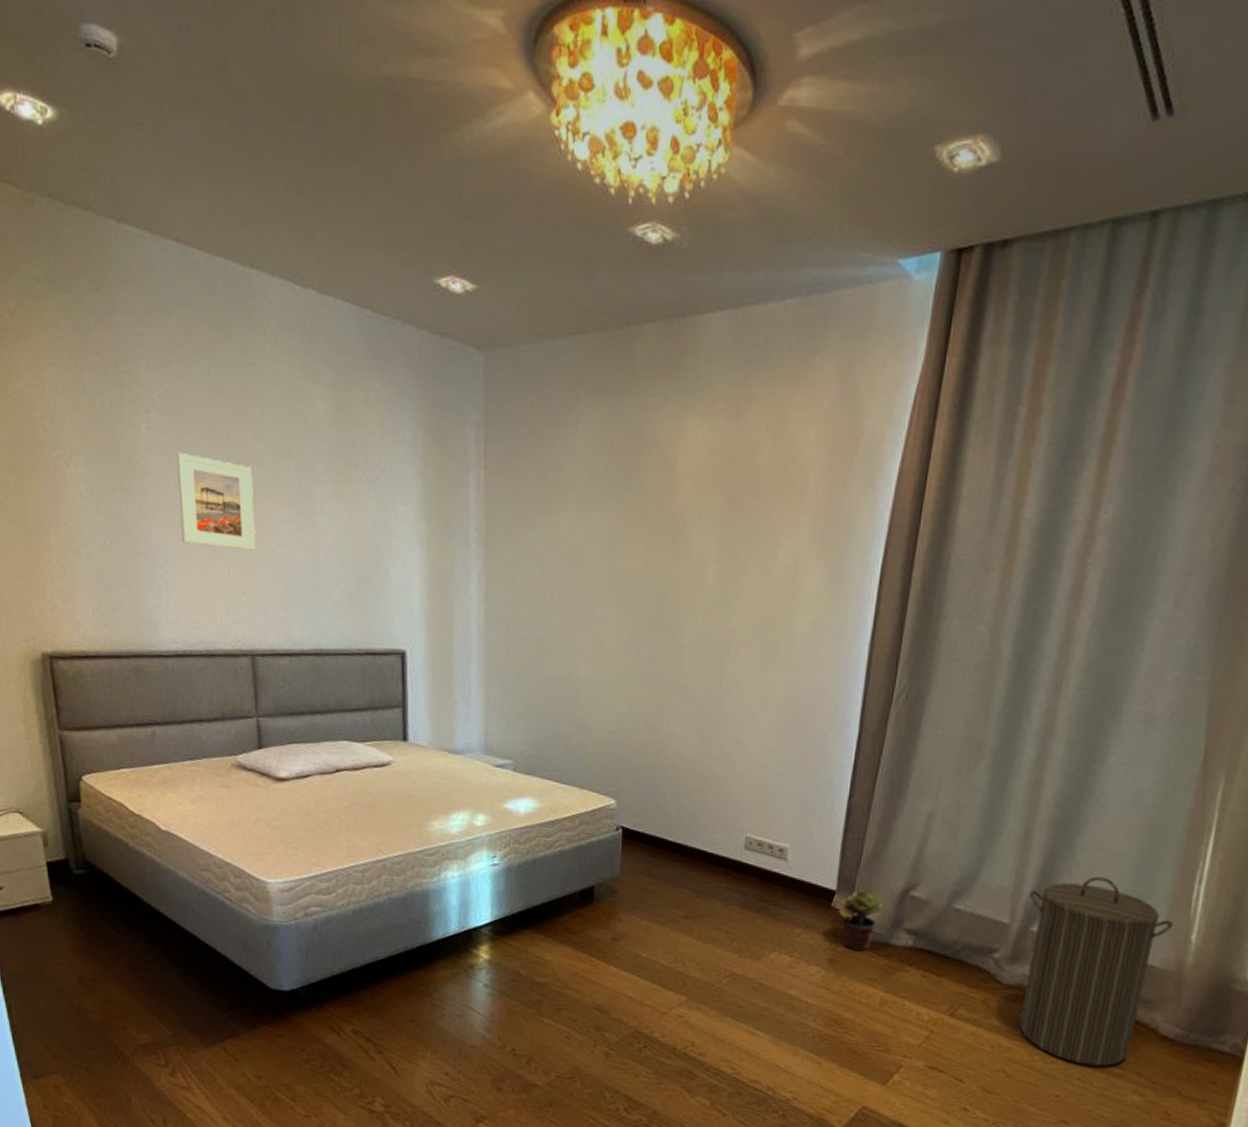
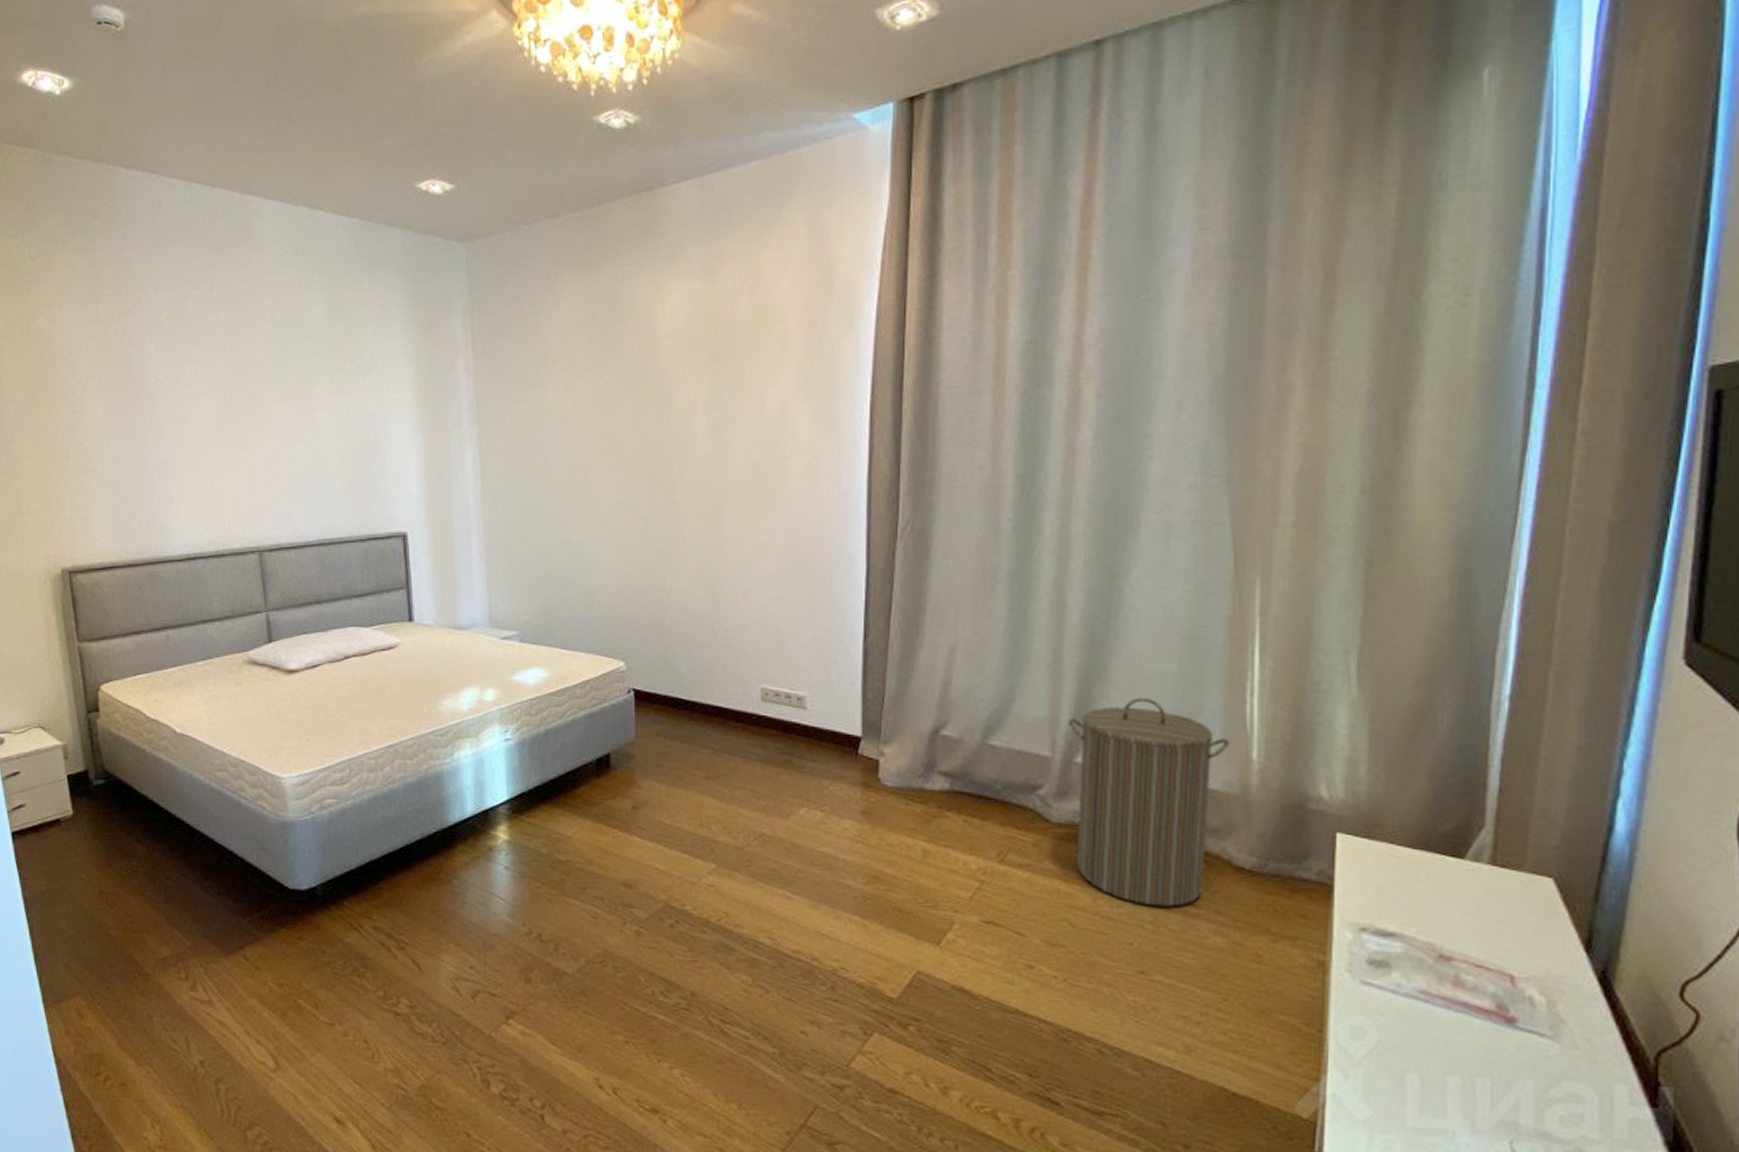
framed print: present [176,453,255,551] -> none [183,368,259,452]
potted plant: present [838,889,884,952] -> none [866,733,914,800]

